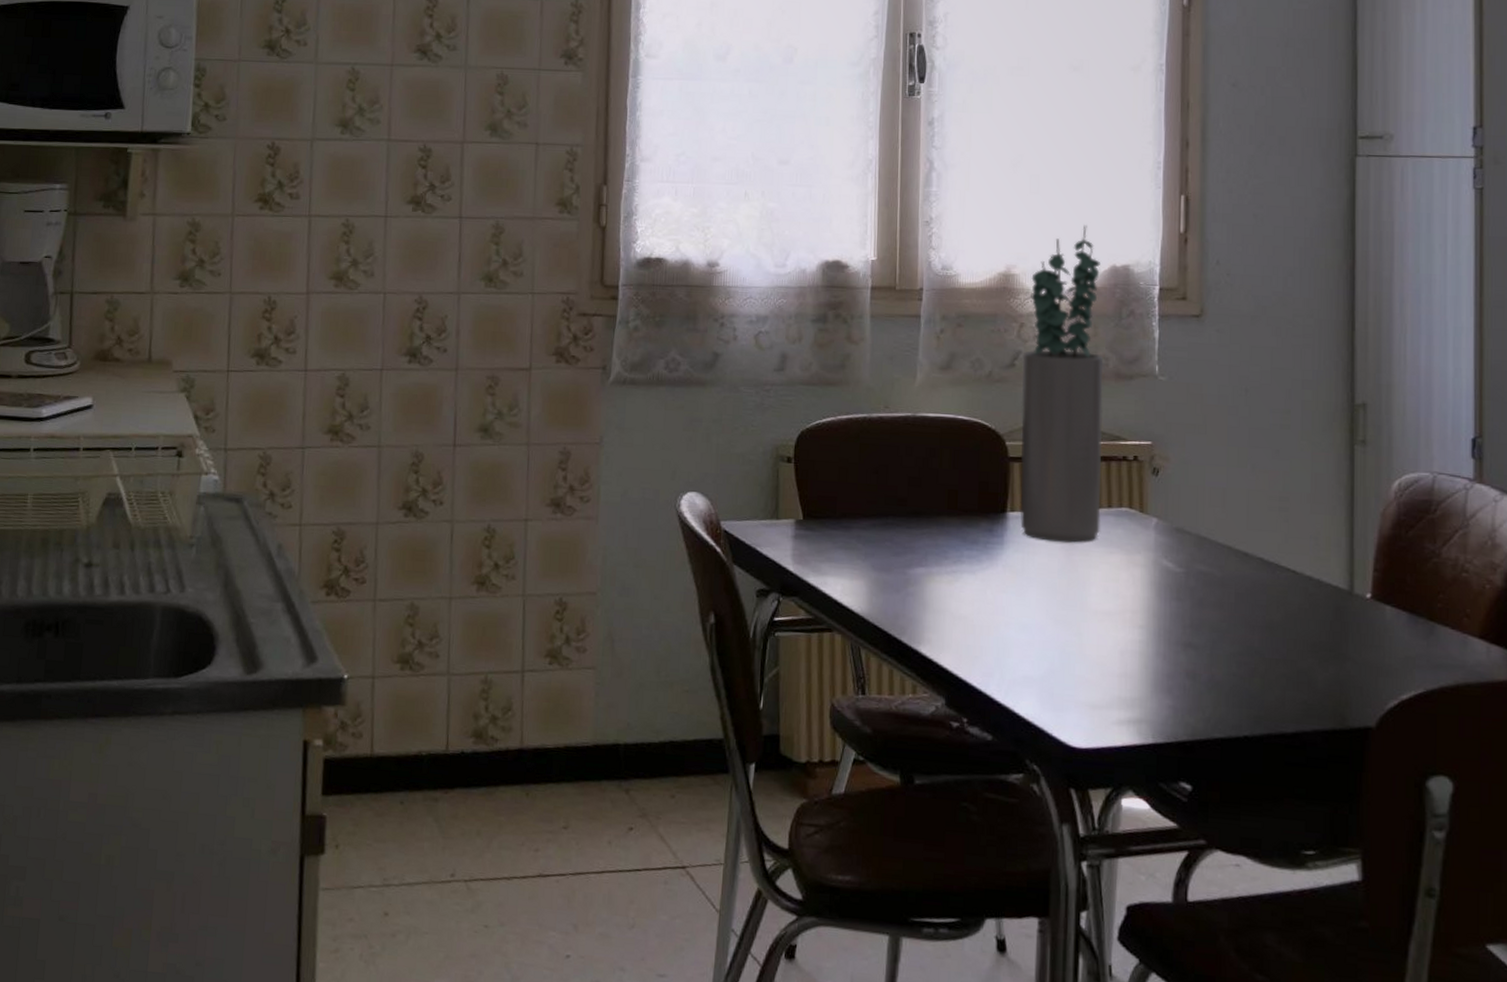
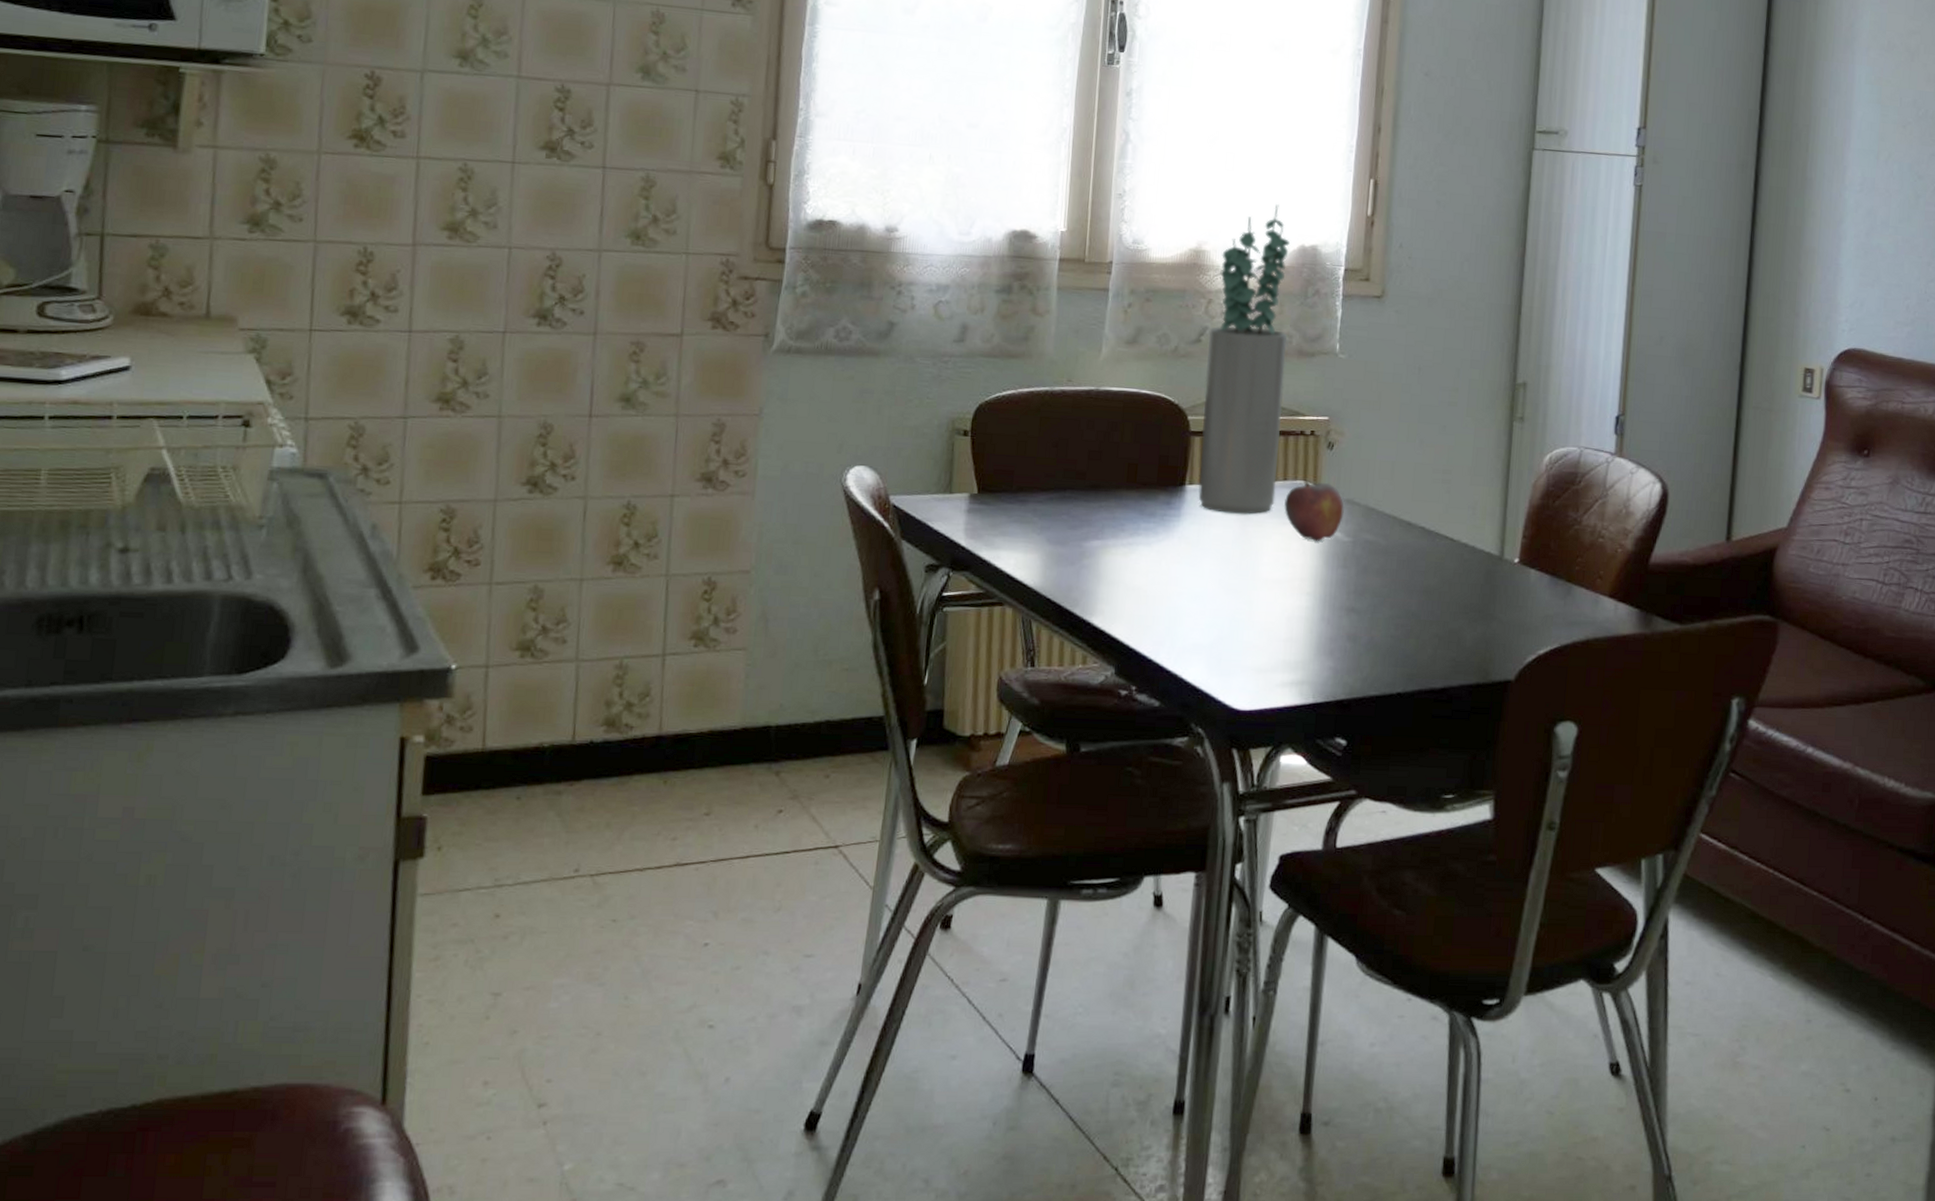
fruit: none [1110,508,1174,572] -> present [1284,481,1344,541]

